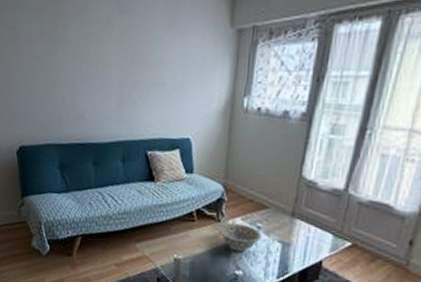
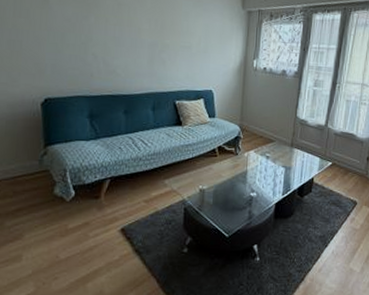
decorative bowl: present [218,223,263,252] -> none [236,155,271,178]

